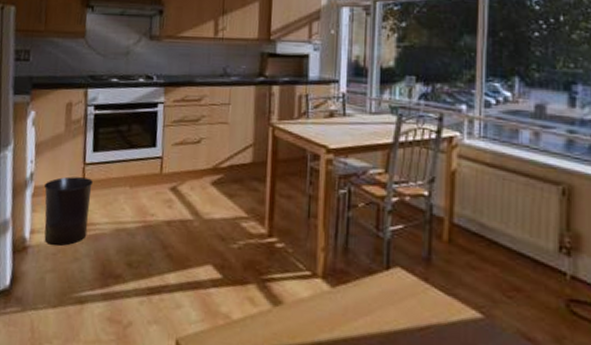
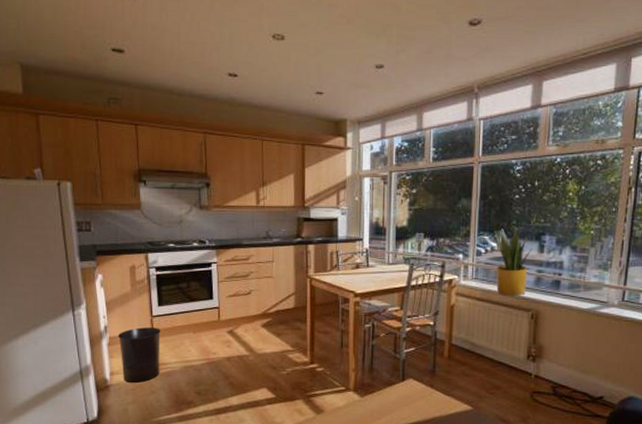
planter: none [507,70,561,165] -> present [494,225,533,297]

